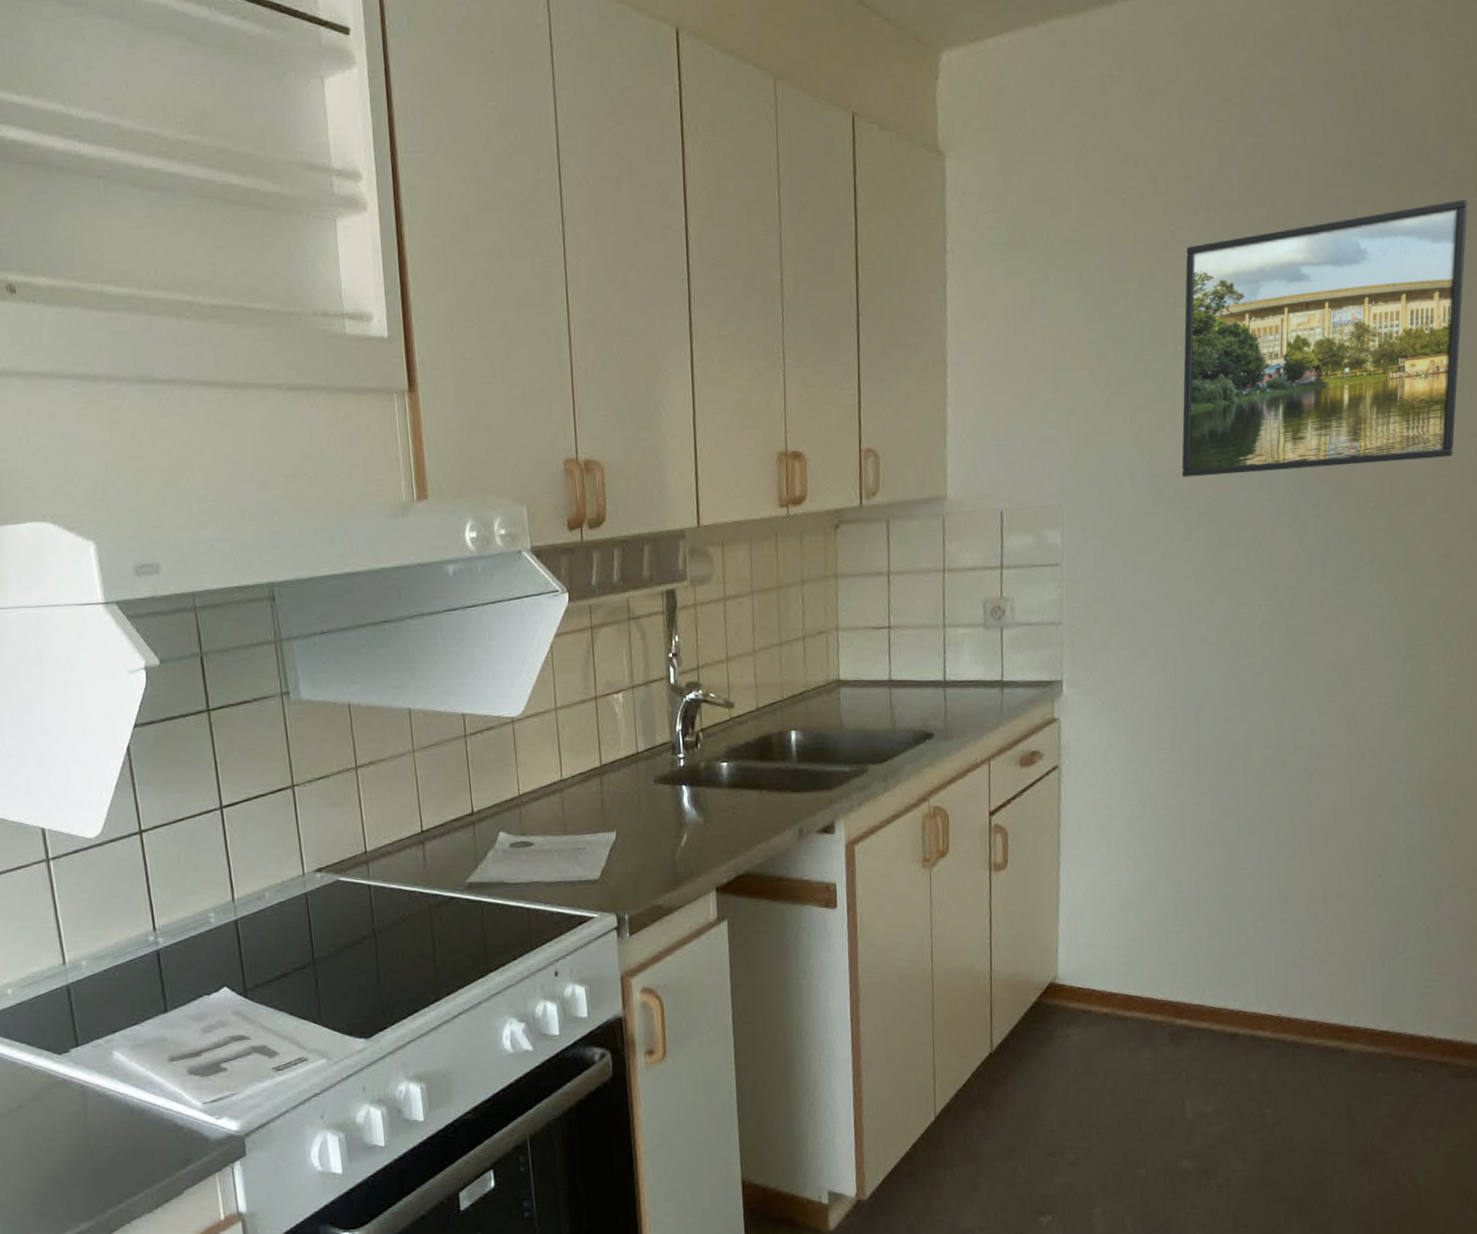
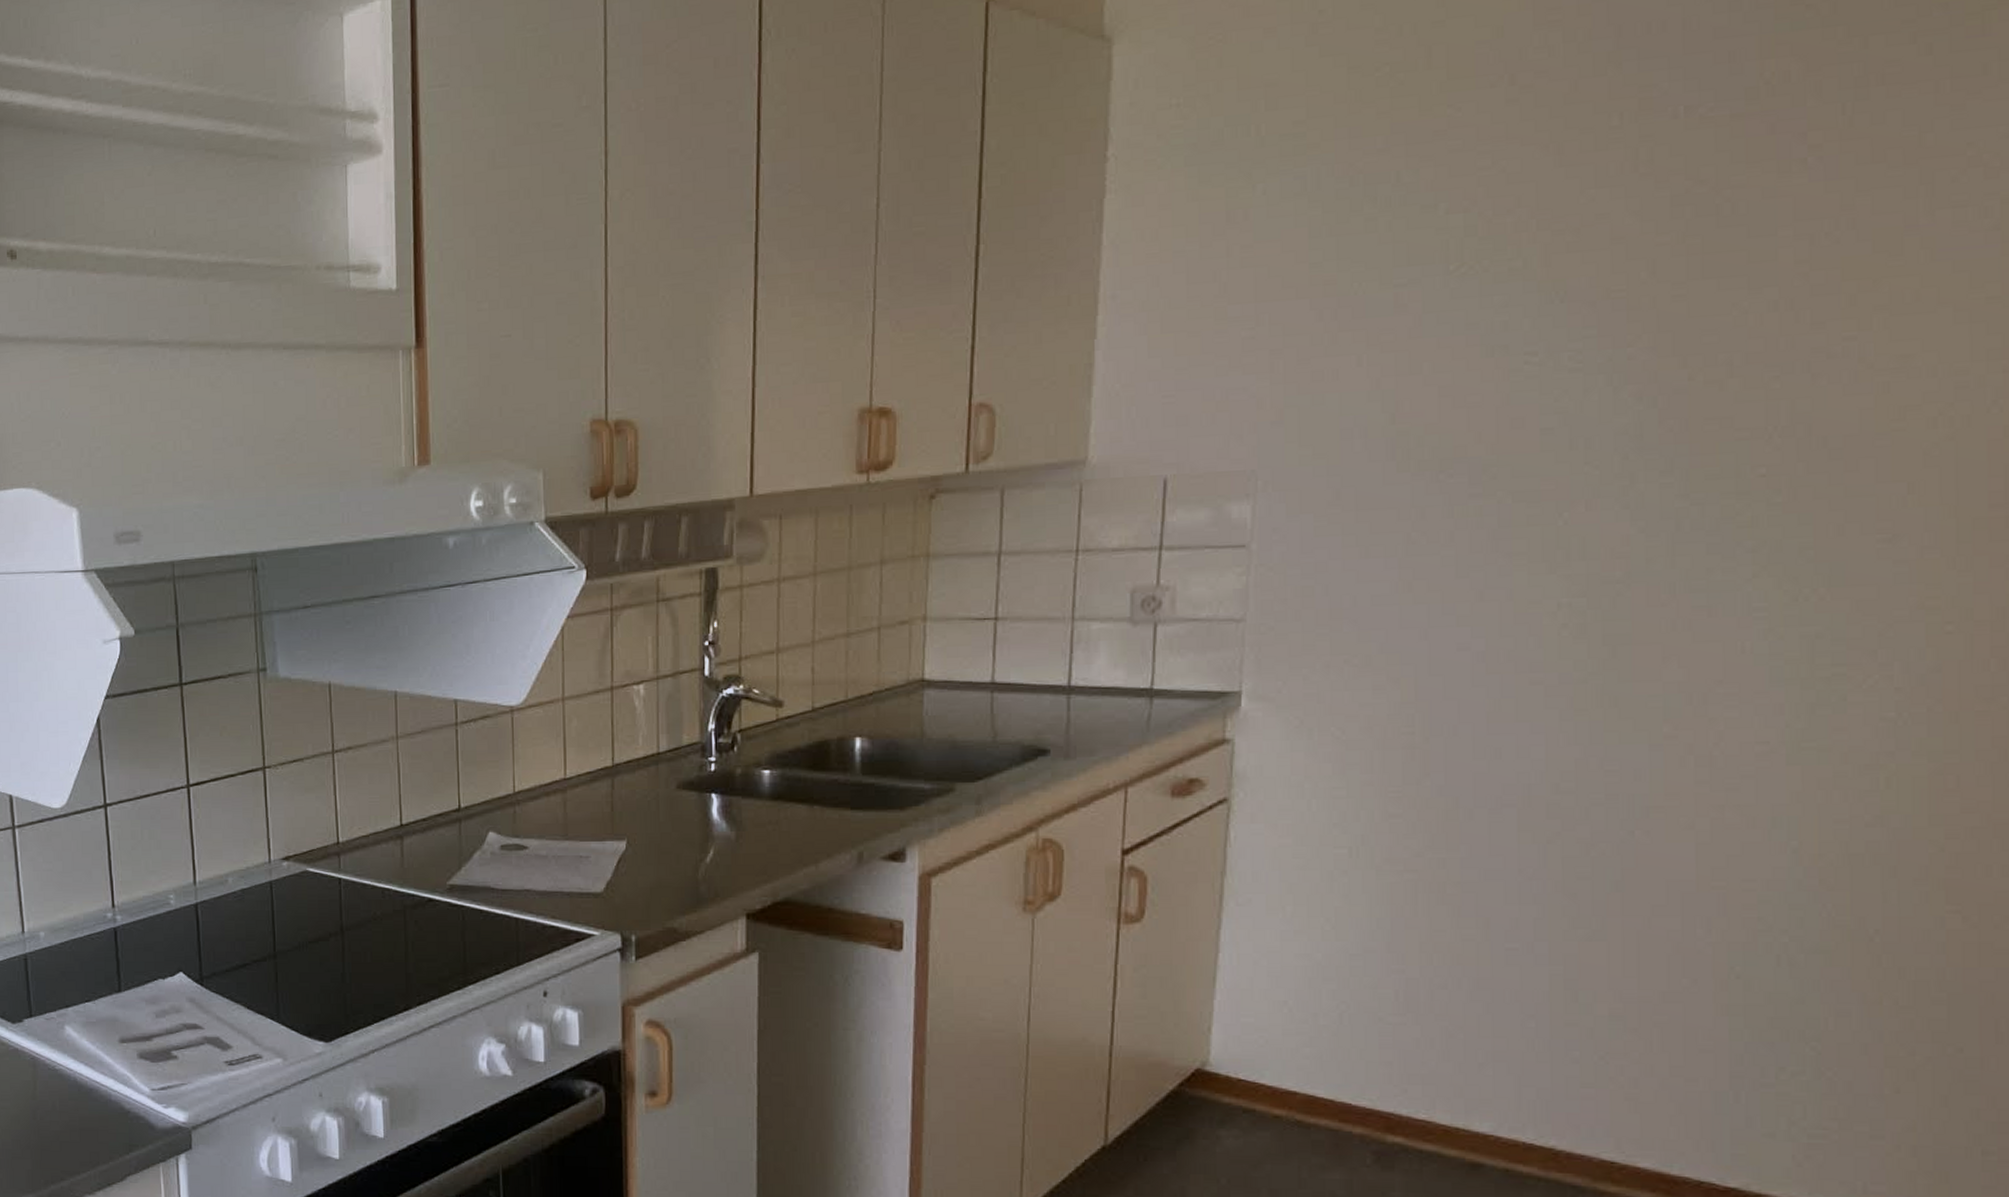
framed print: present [1181,199,1468,478] -> none [1444,41,1967,435]

